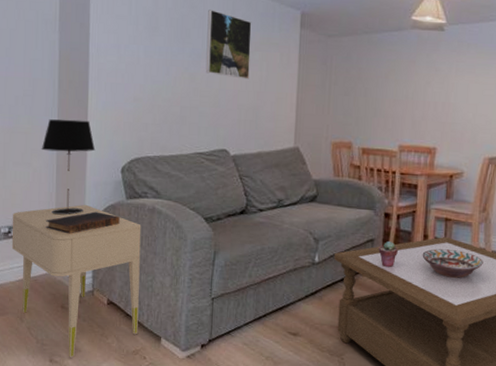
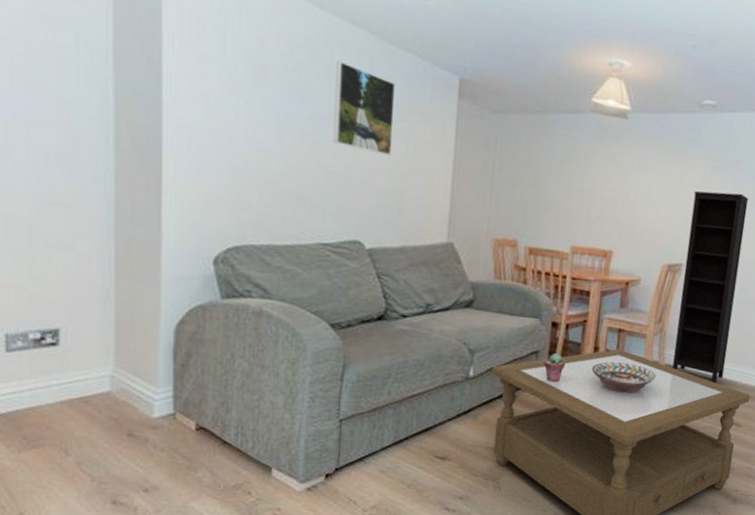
nightstand: present [11,204,141,358] -> none [46,303,244,497]
table lamp: present [41,119,96,215] -> none [89,188,175,317]
book: present [46,211,120,234] -> none [100,313,212,342]

